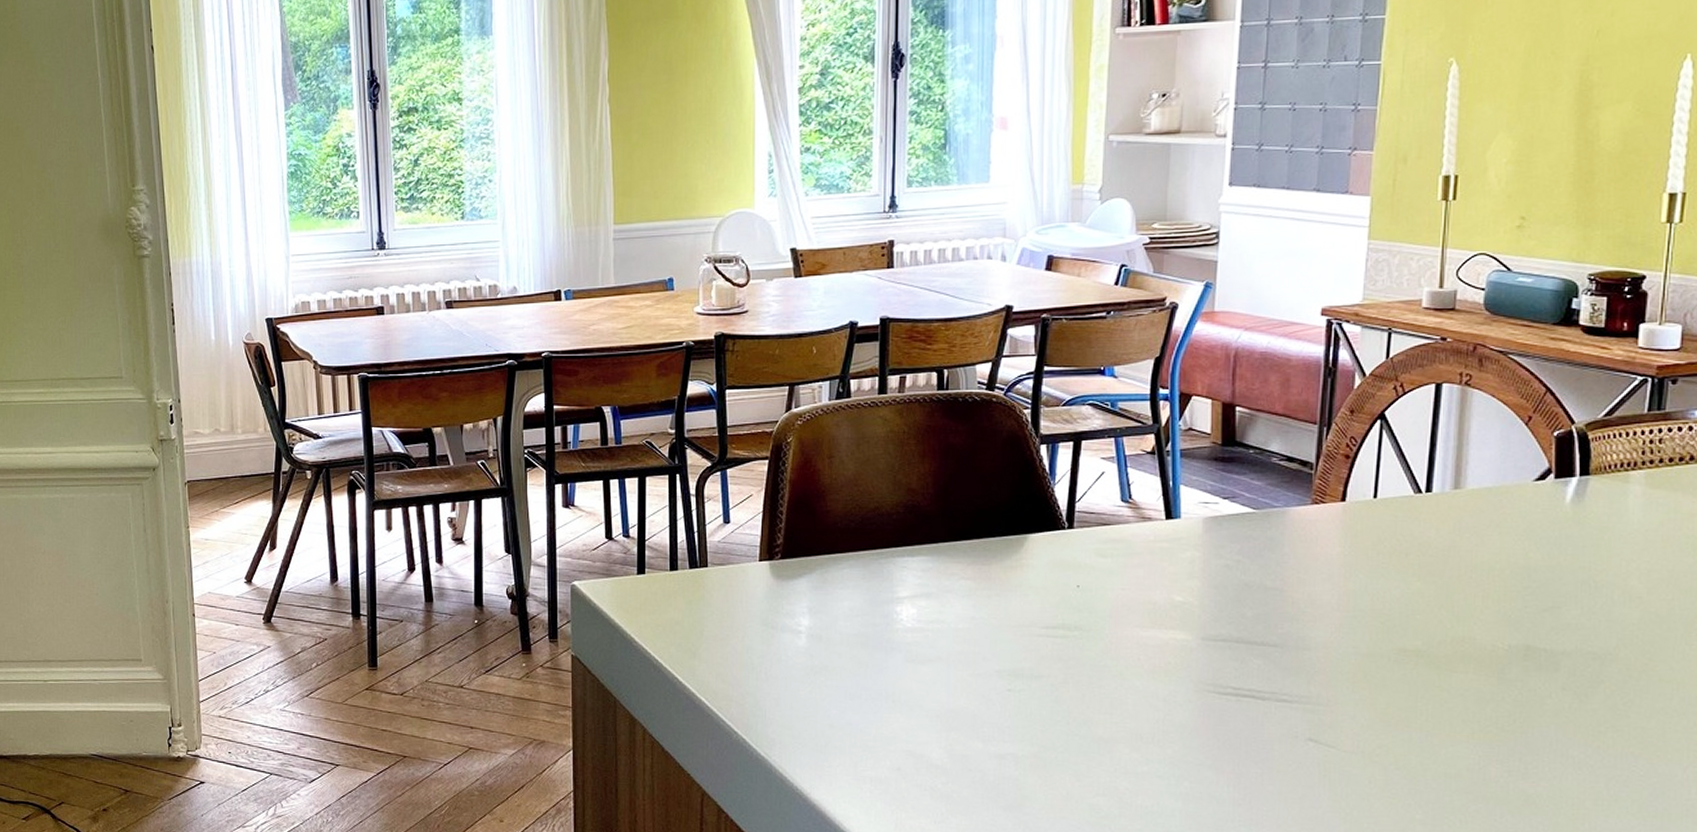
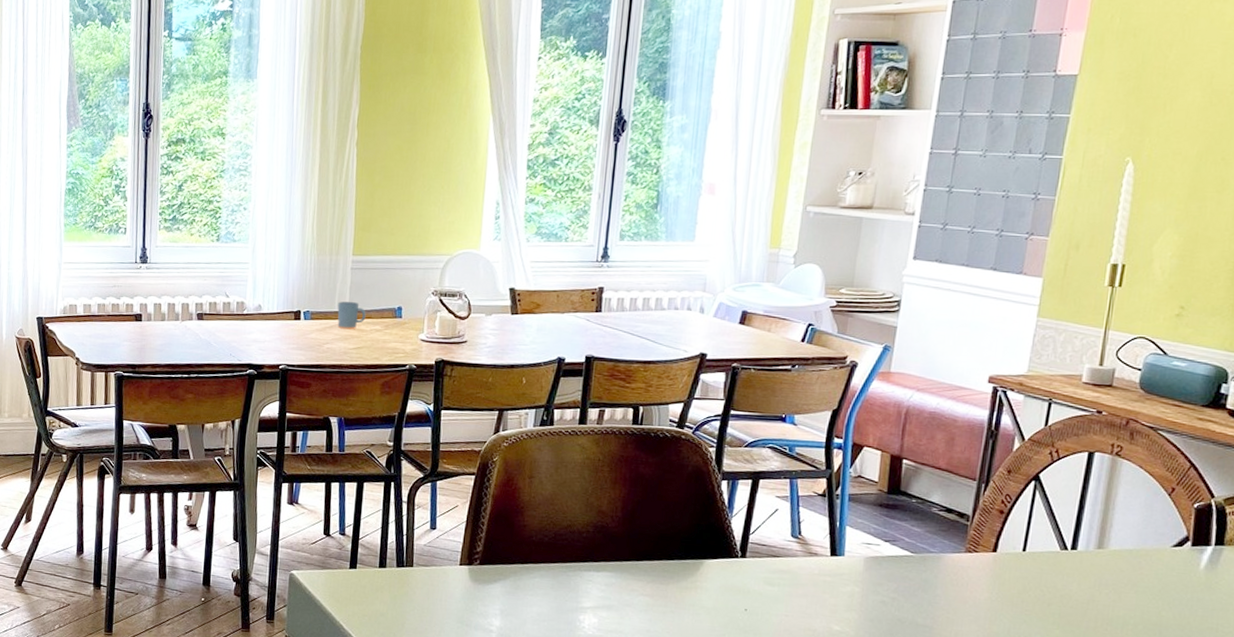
mug: none [602,276,634,306] -> present [337,301,366,329]

